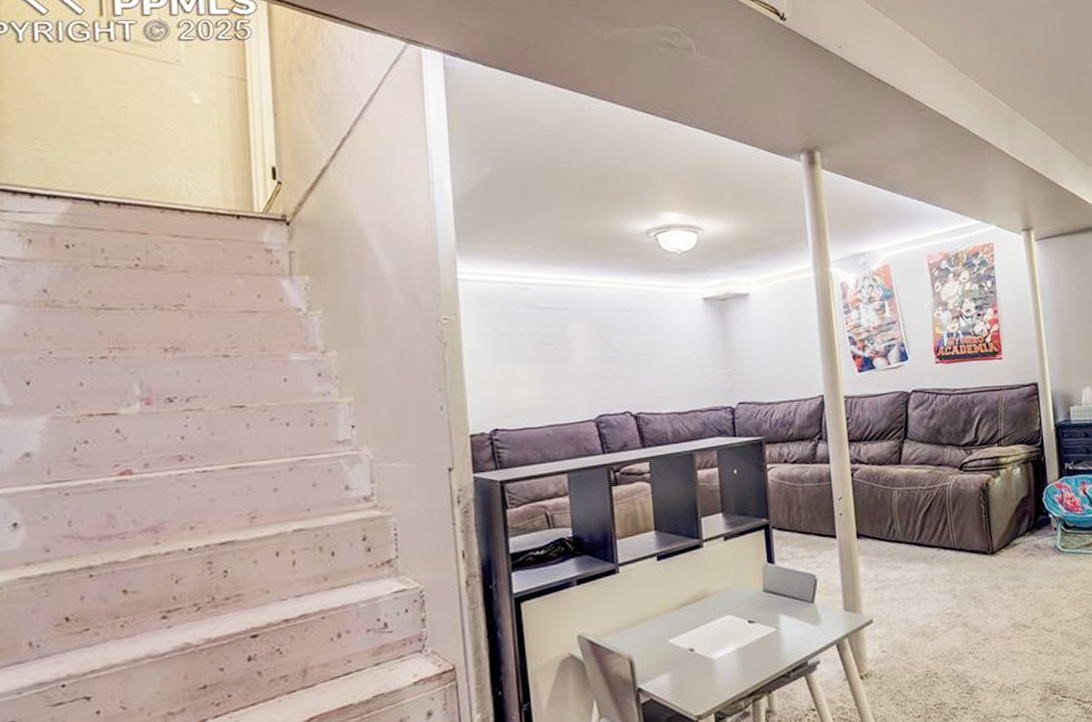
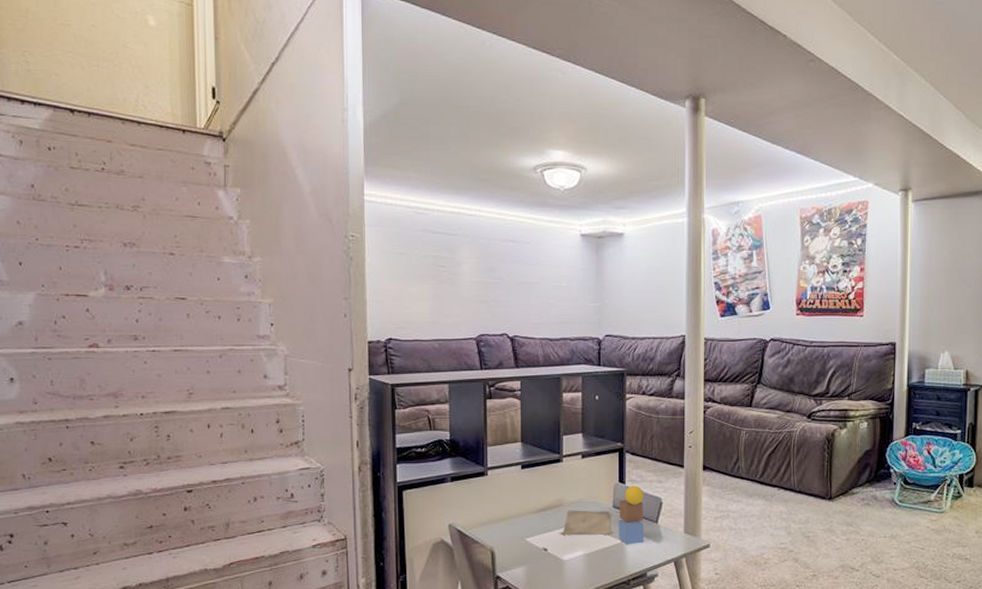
parchment: none [707,596,767,631] -> present [560,510,614,536]
toy blocks: none [770,563,802,632] -> present [618,485,644,545]

